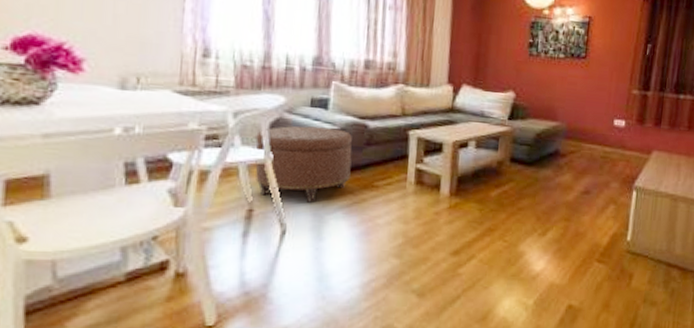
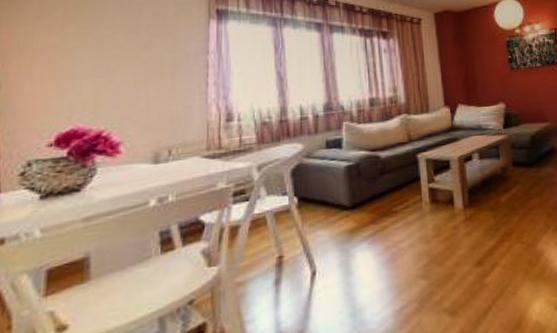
ottoman: present [255,126,352,203] -> none [279,164,370,240]

